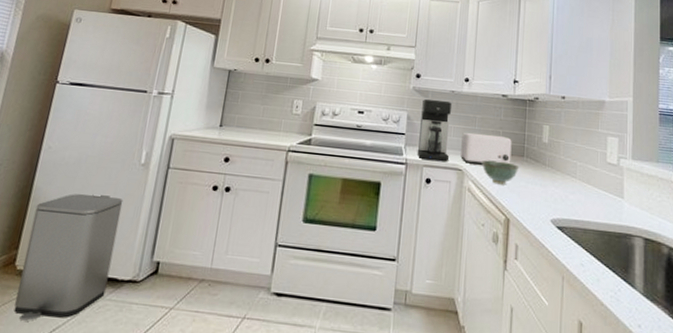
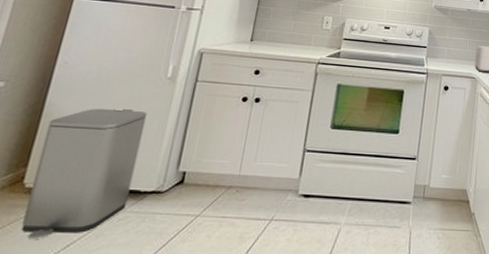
coffee maker: present [417,99,451,161] -> none [437,16,468,71]

